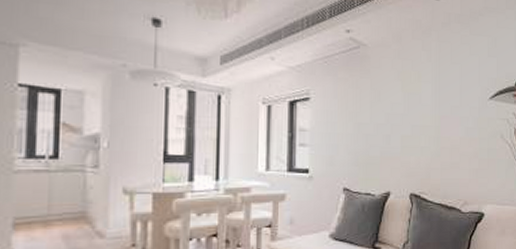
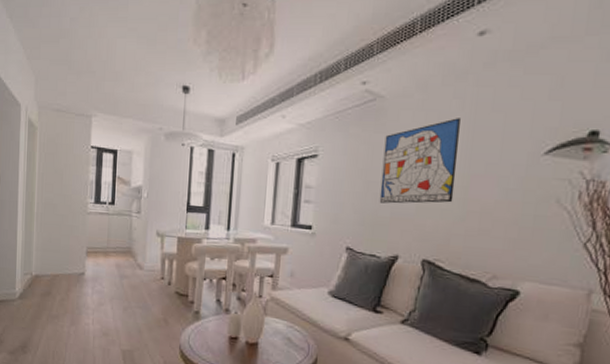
wall art: none [370,67,430,144] -> present [379,118,460,204]

